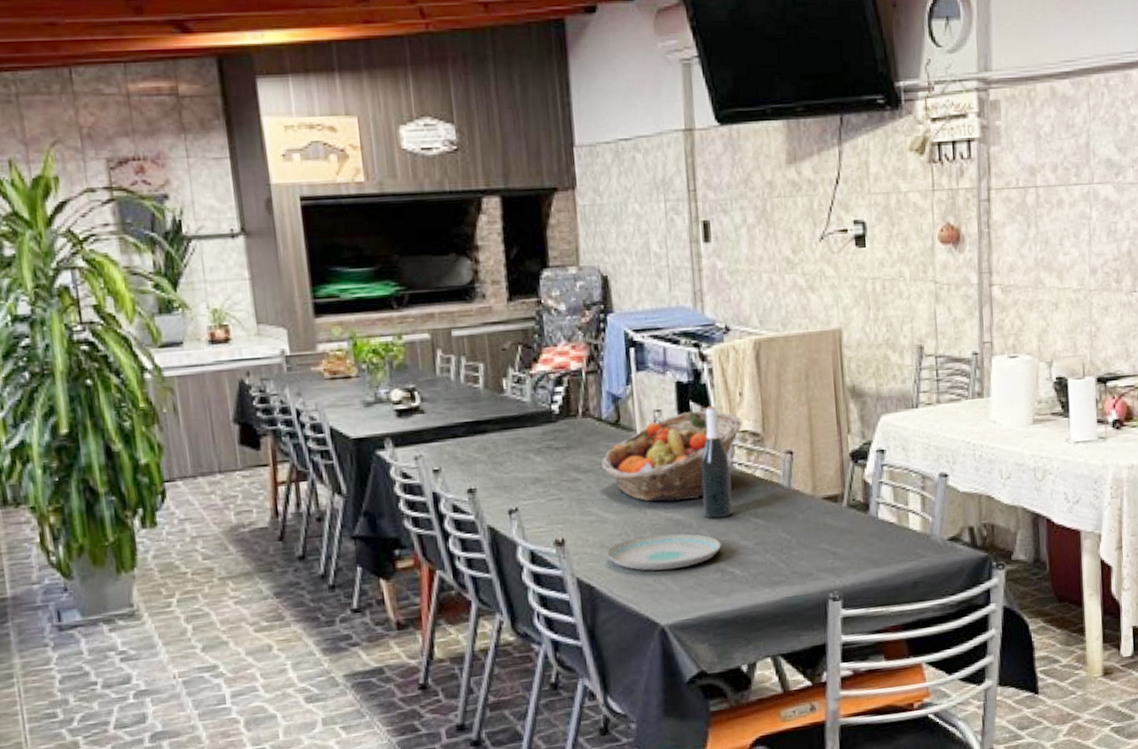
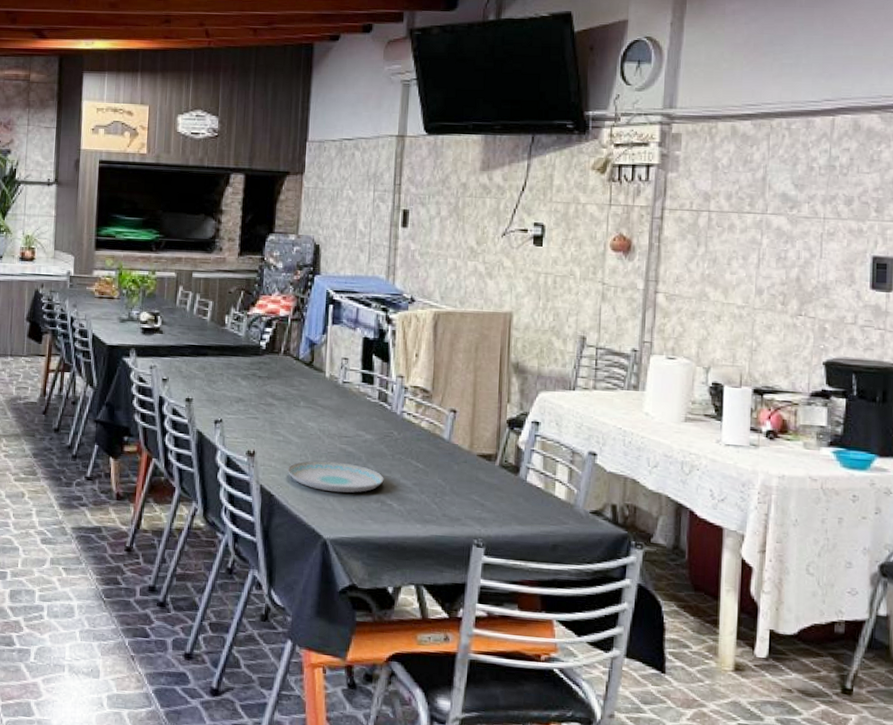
fruit basket: present [602,410,743,502] -> none [294,363,416,437]
wine bottle: present [700,406,733,518] -> none [373,361,400,457]

